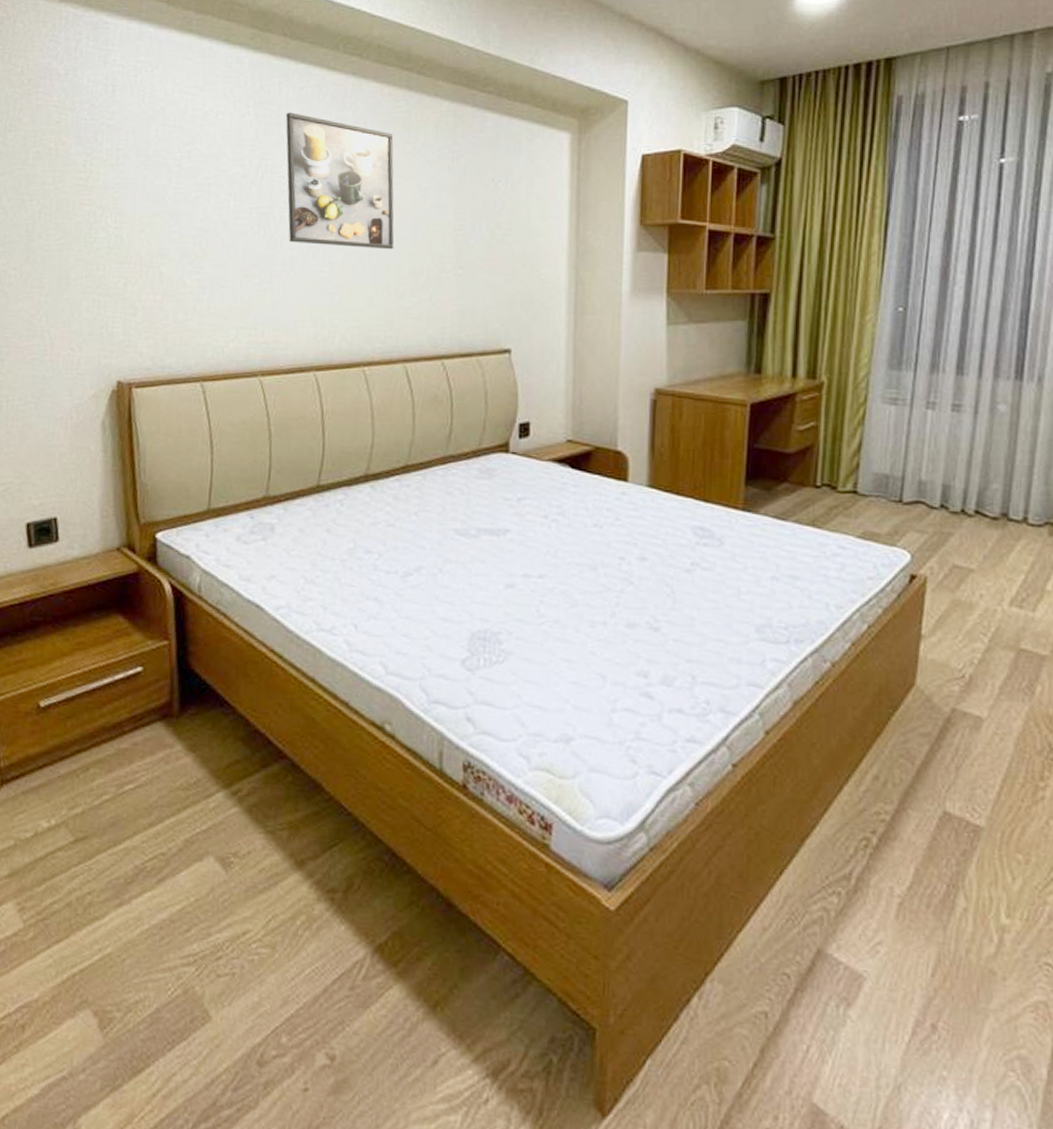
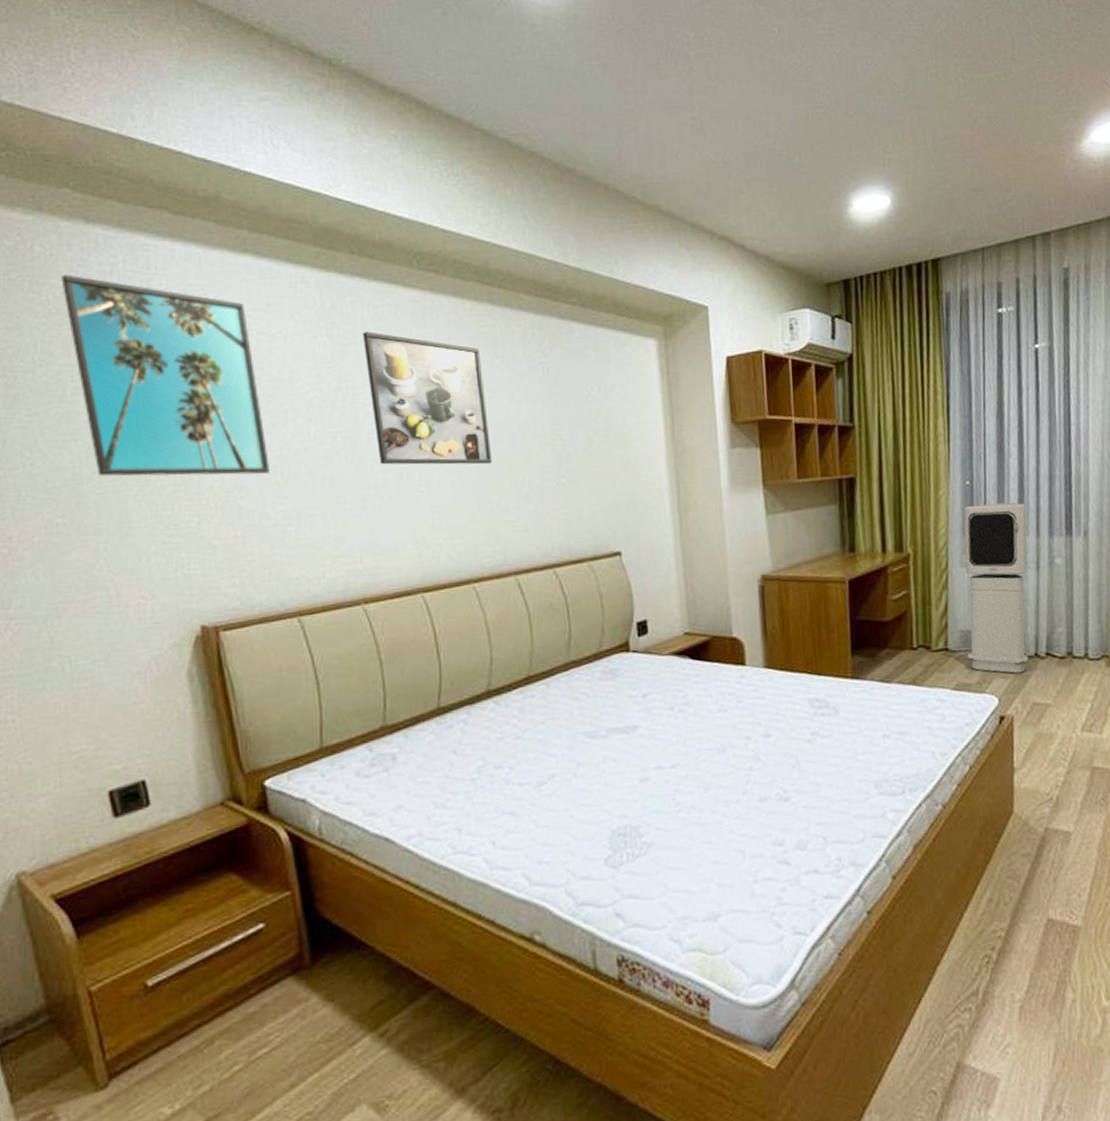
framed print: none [34,49,192,244] -> present [61,274,271,477]
air purifier: none [879,335,968,530] -> present [963,502,1029,674]

